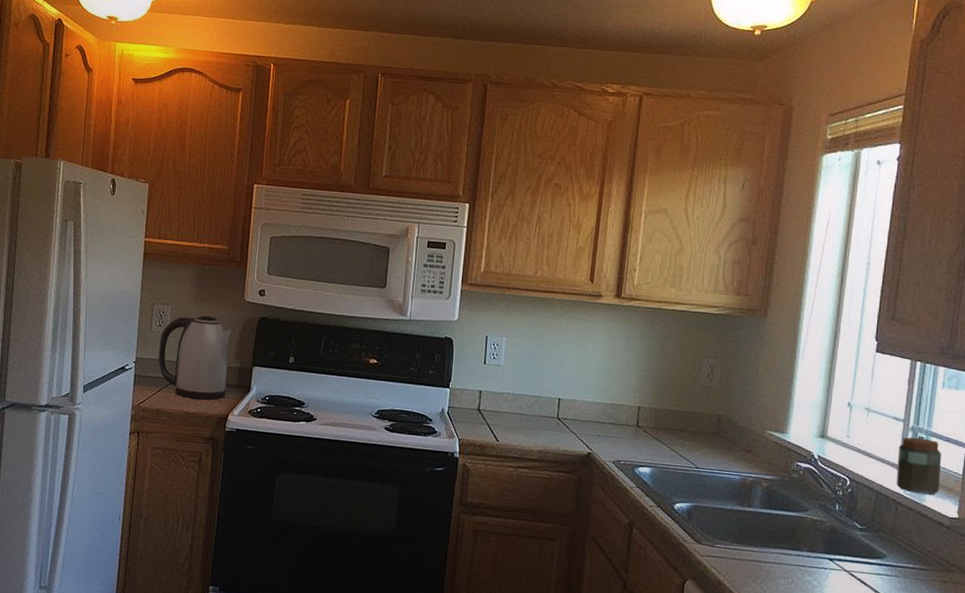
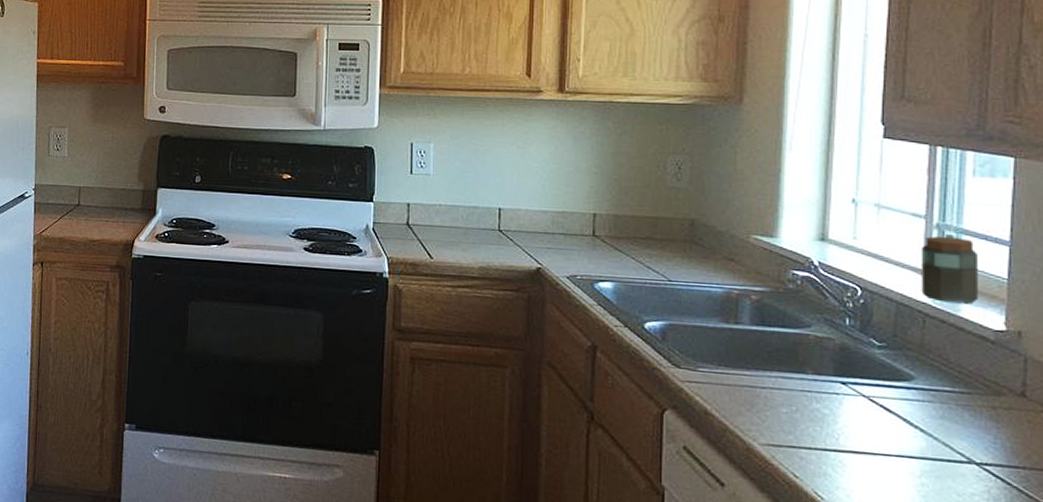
kettle: present [158,315,232,400] -> none [57,136,133,226]

